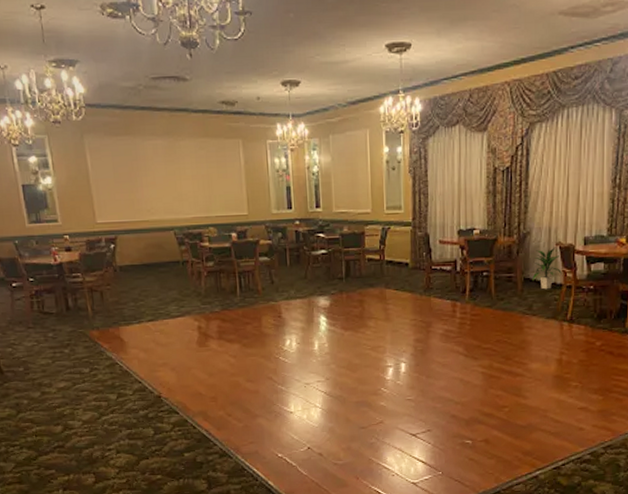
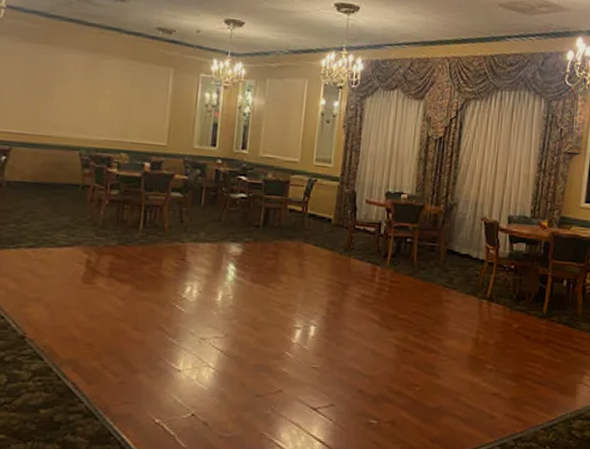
indoor plant: present [532,247,562,290] -> none [455,221,485,264]

